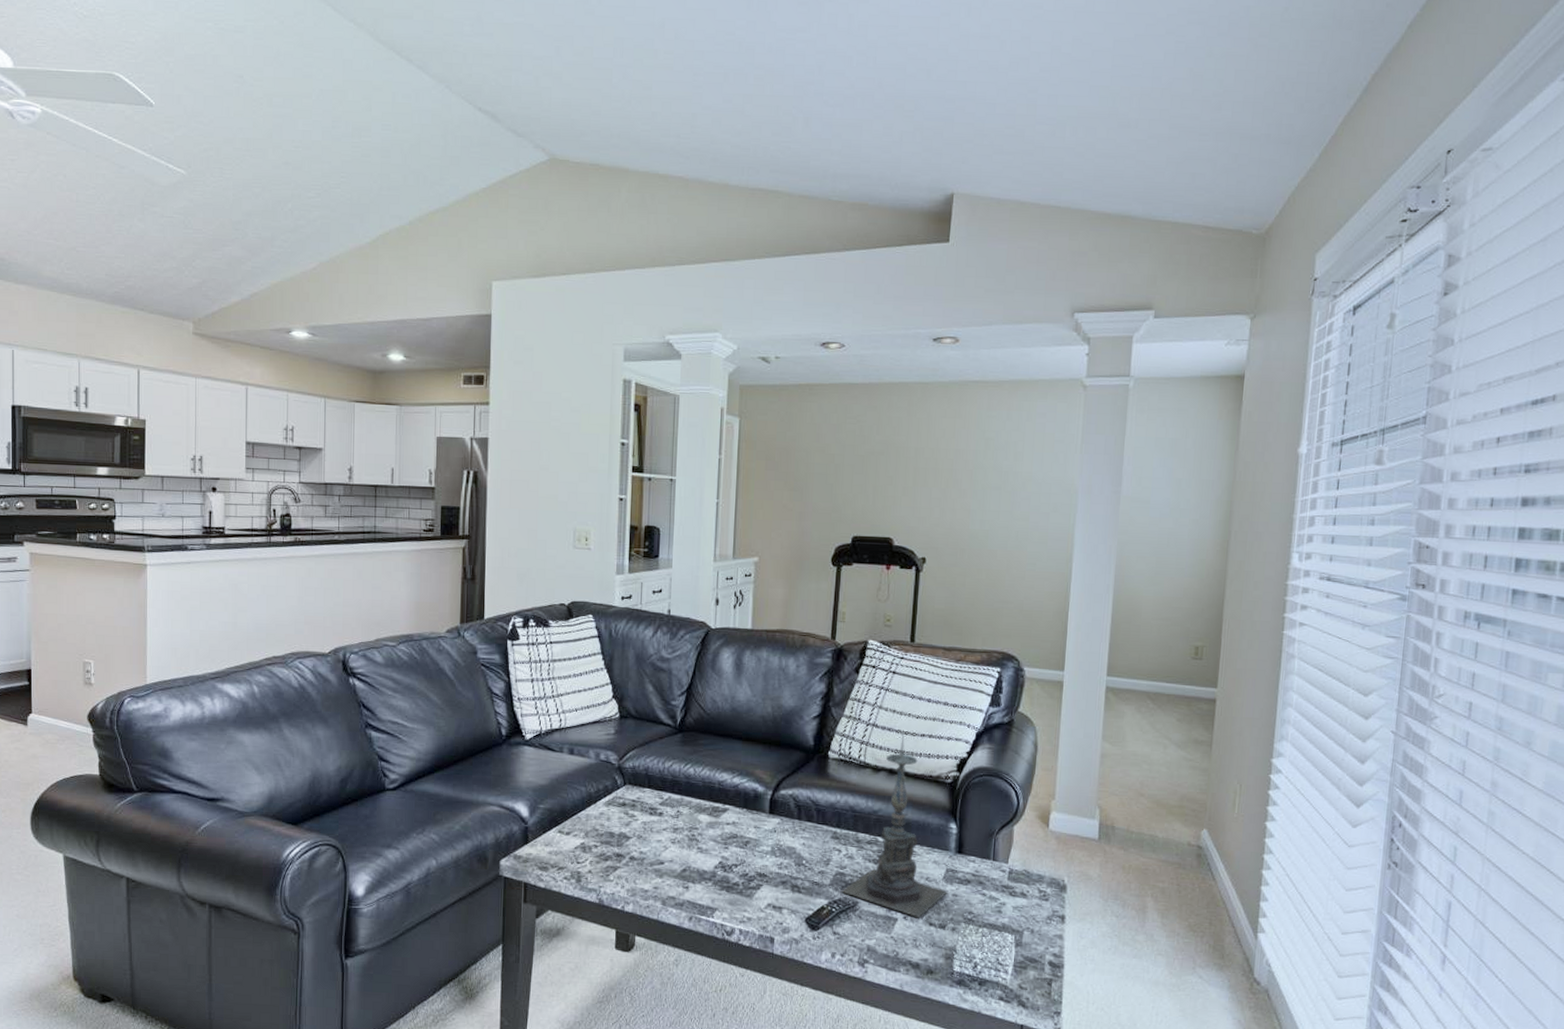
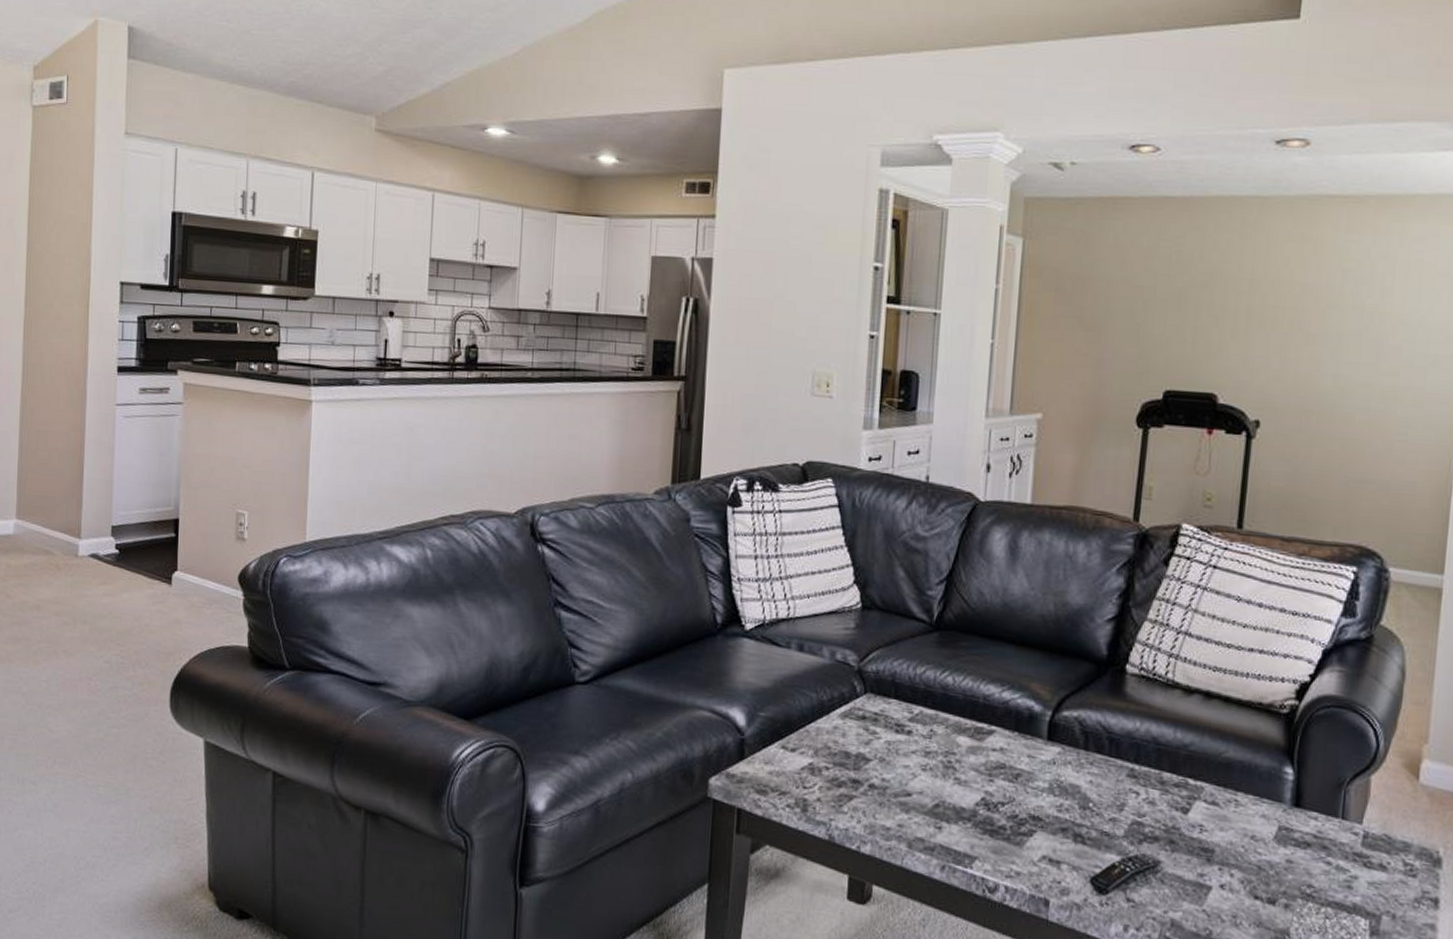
candle holder: present [840,734,949,918] -> none [1137,647,1281,888]

